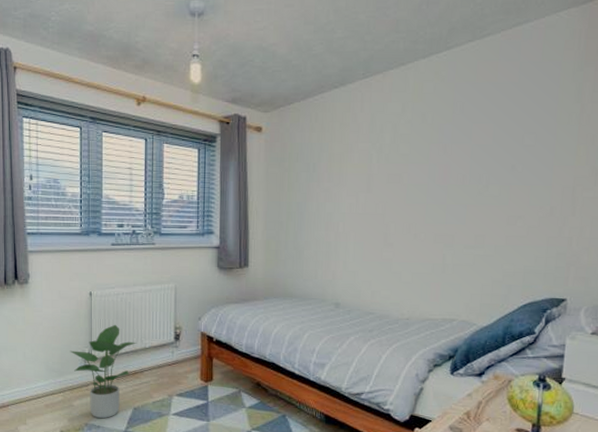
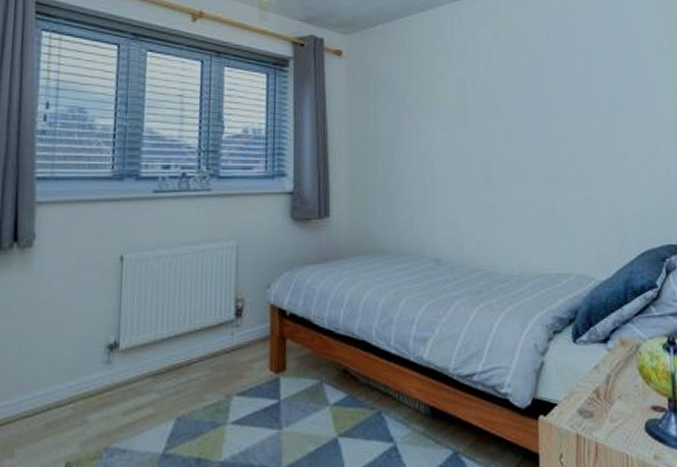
potted plant: present [70,324,137,419] -> none [87,299,184,439]

